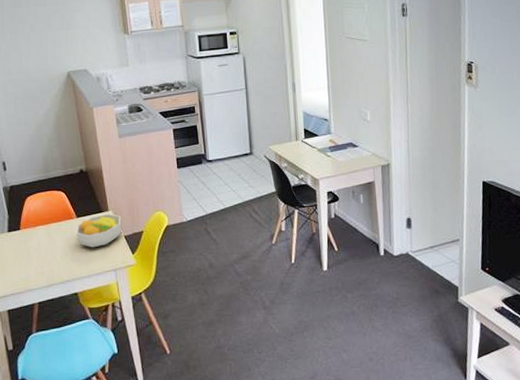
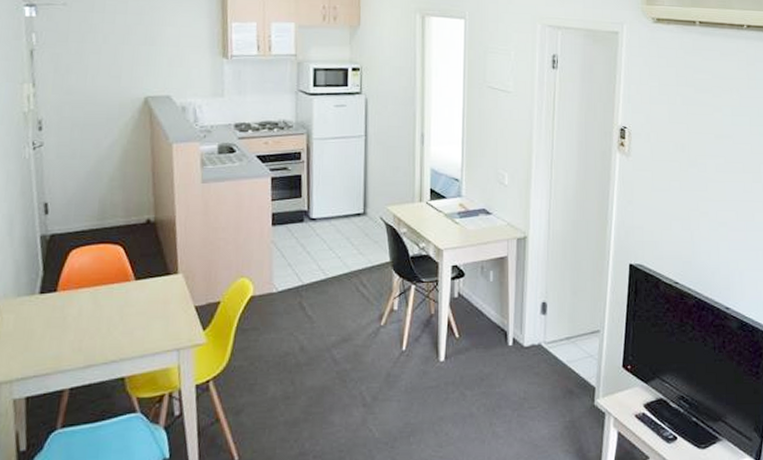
fruit bowl: present [75,214,121,248] -> none [130,278,194,320]

